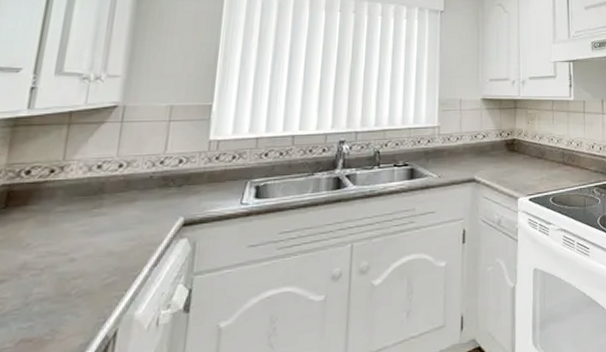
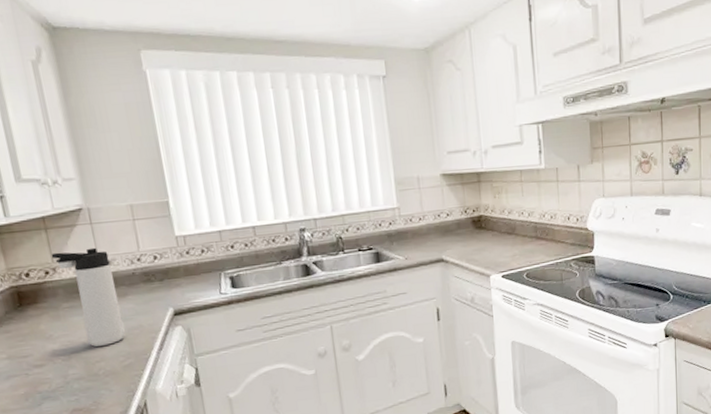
thermos bottle: none [64,147,130,260] -> present [51,247,125,347]

